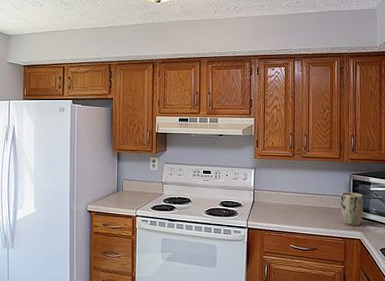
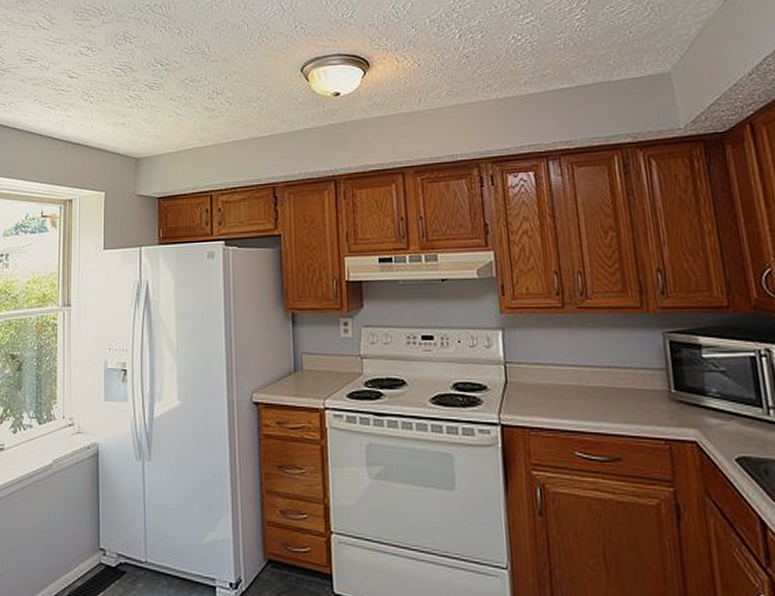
plant pot: present [340,192,364,226] -> none [650,362,696,418]

